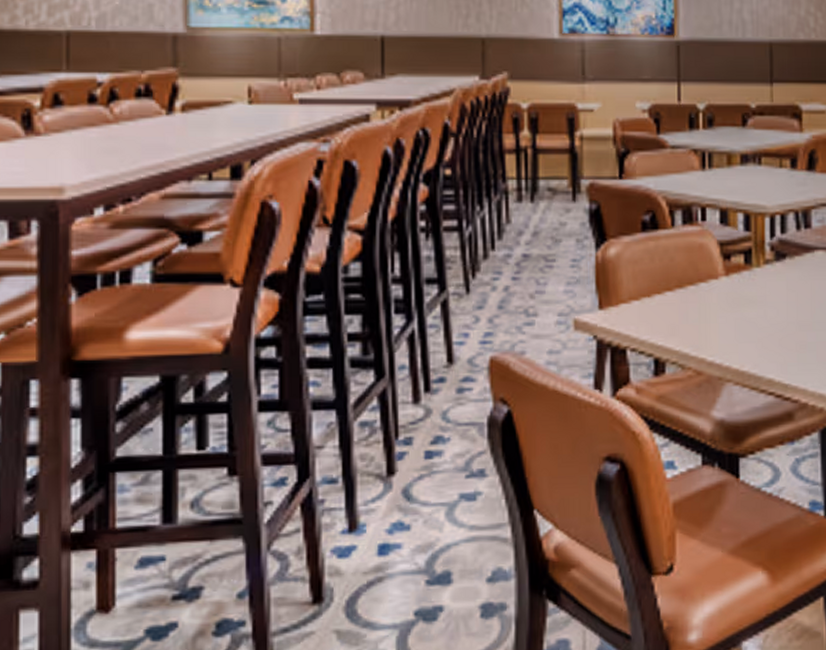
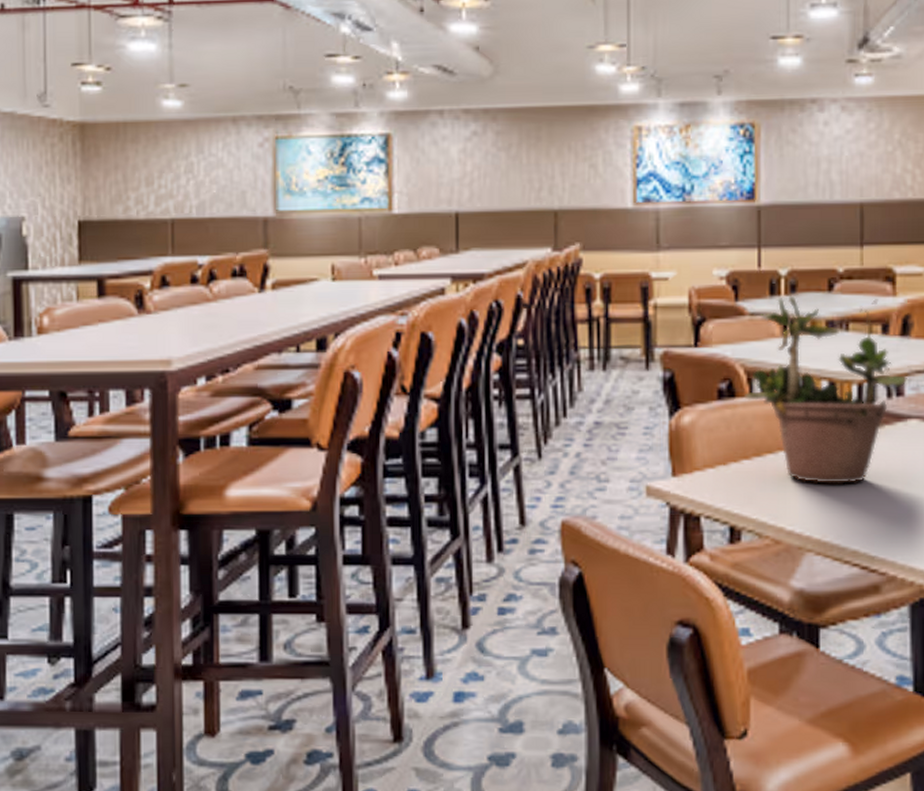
potted plant: none [667,116,814,314] -> present [745,282,907,483]

